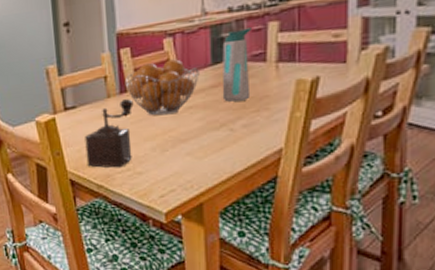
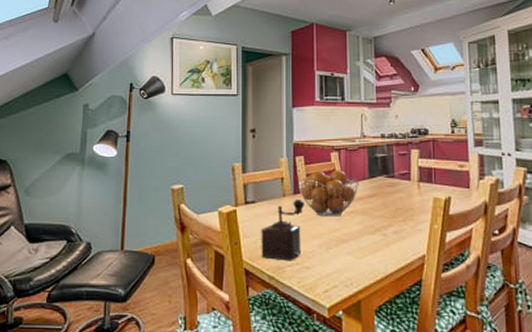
water bottle: present [222,27,251,102] -> none [376,152,399,210]

